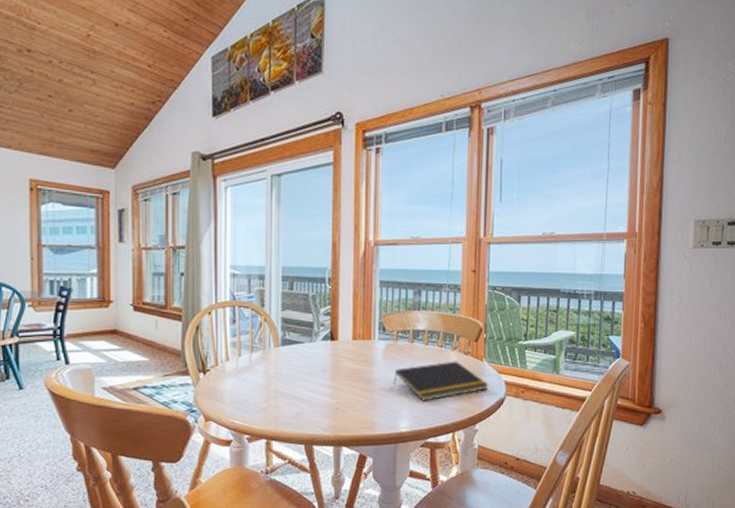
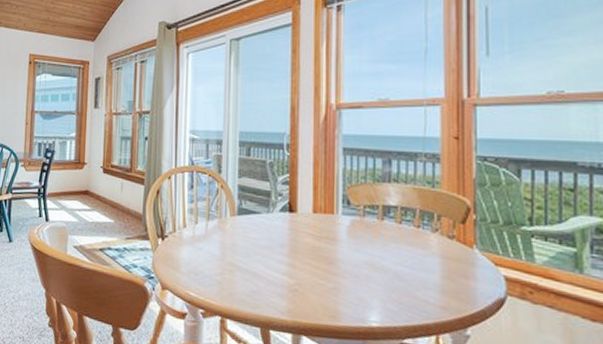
notepad: present [394,361,489,401] -> none [361,245,483,292]

